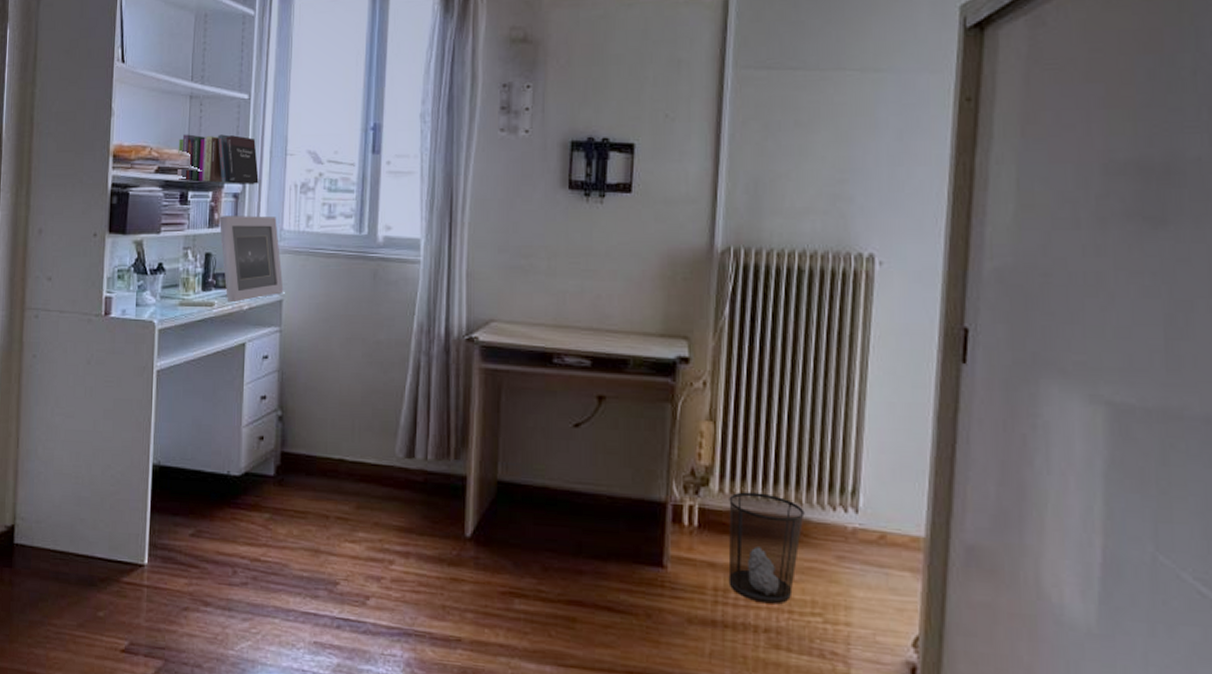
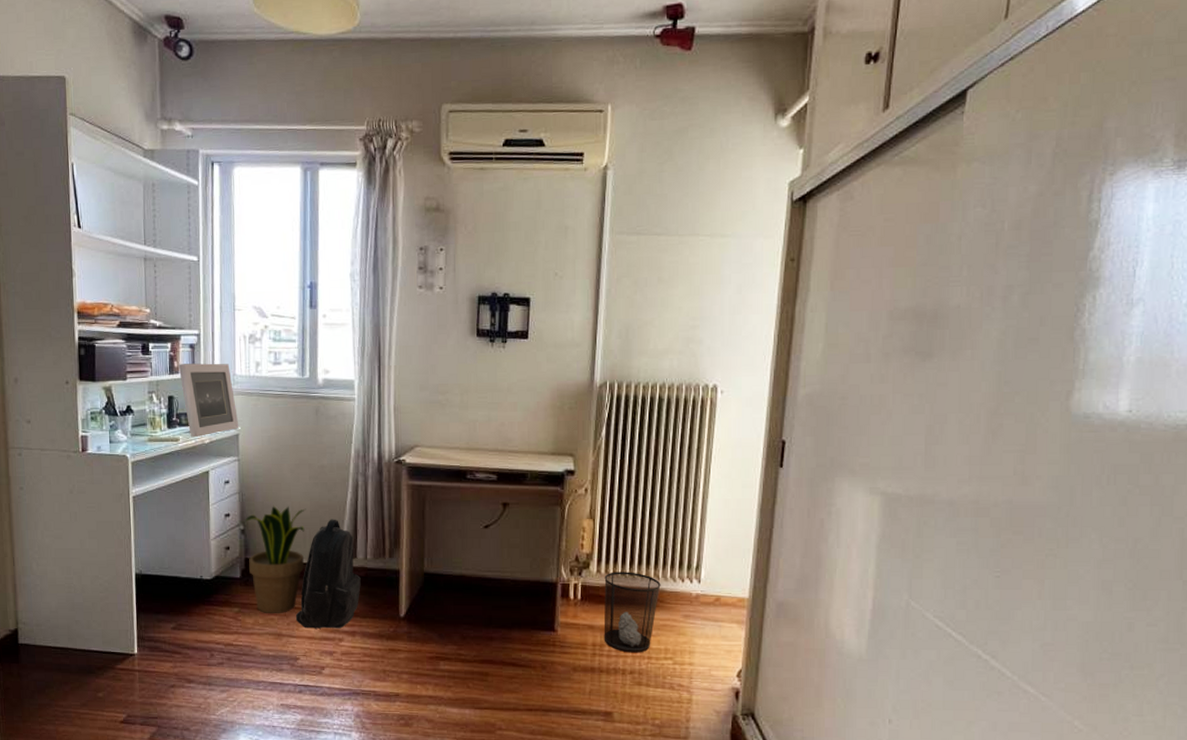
books: present [177,134,259,185] -> none [137,292,212,337]
potted plant: none [284,387,357,524] -> present [245,505,306,613]
backpack: none [337,407,419,548] -> present [295,519,361,629]

